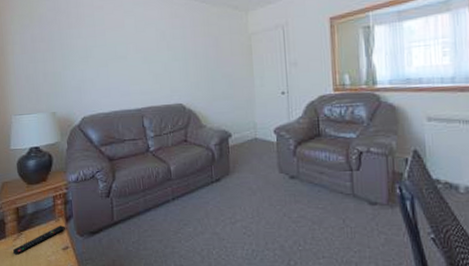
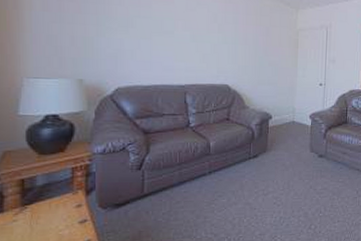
remote control: present [13,225,66,255] -> none [13,198,86,230]

